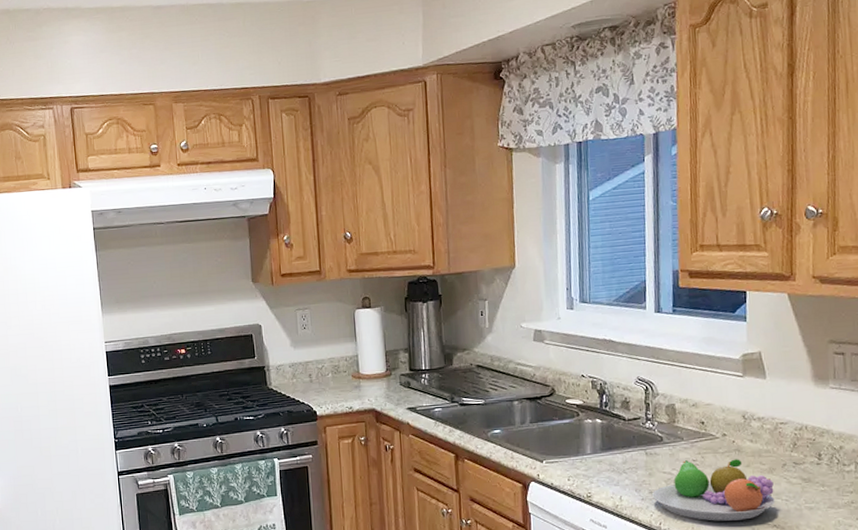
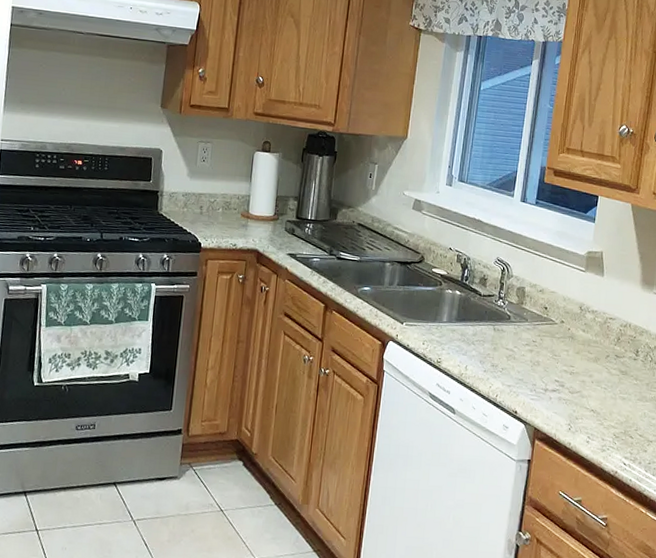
fruit bowl: present [652,459,775,521] -> none [494,340,597,402]

